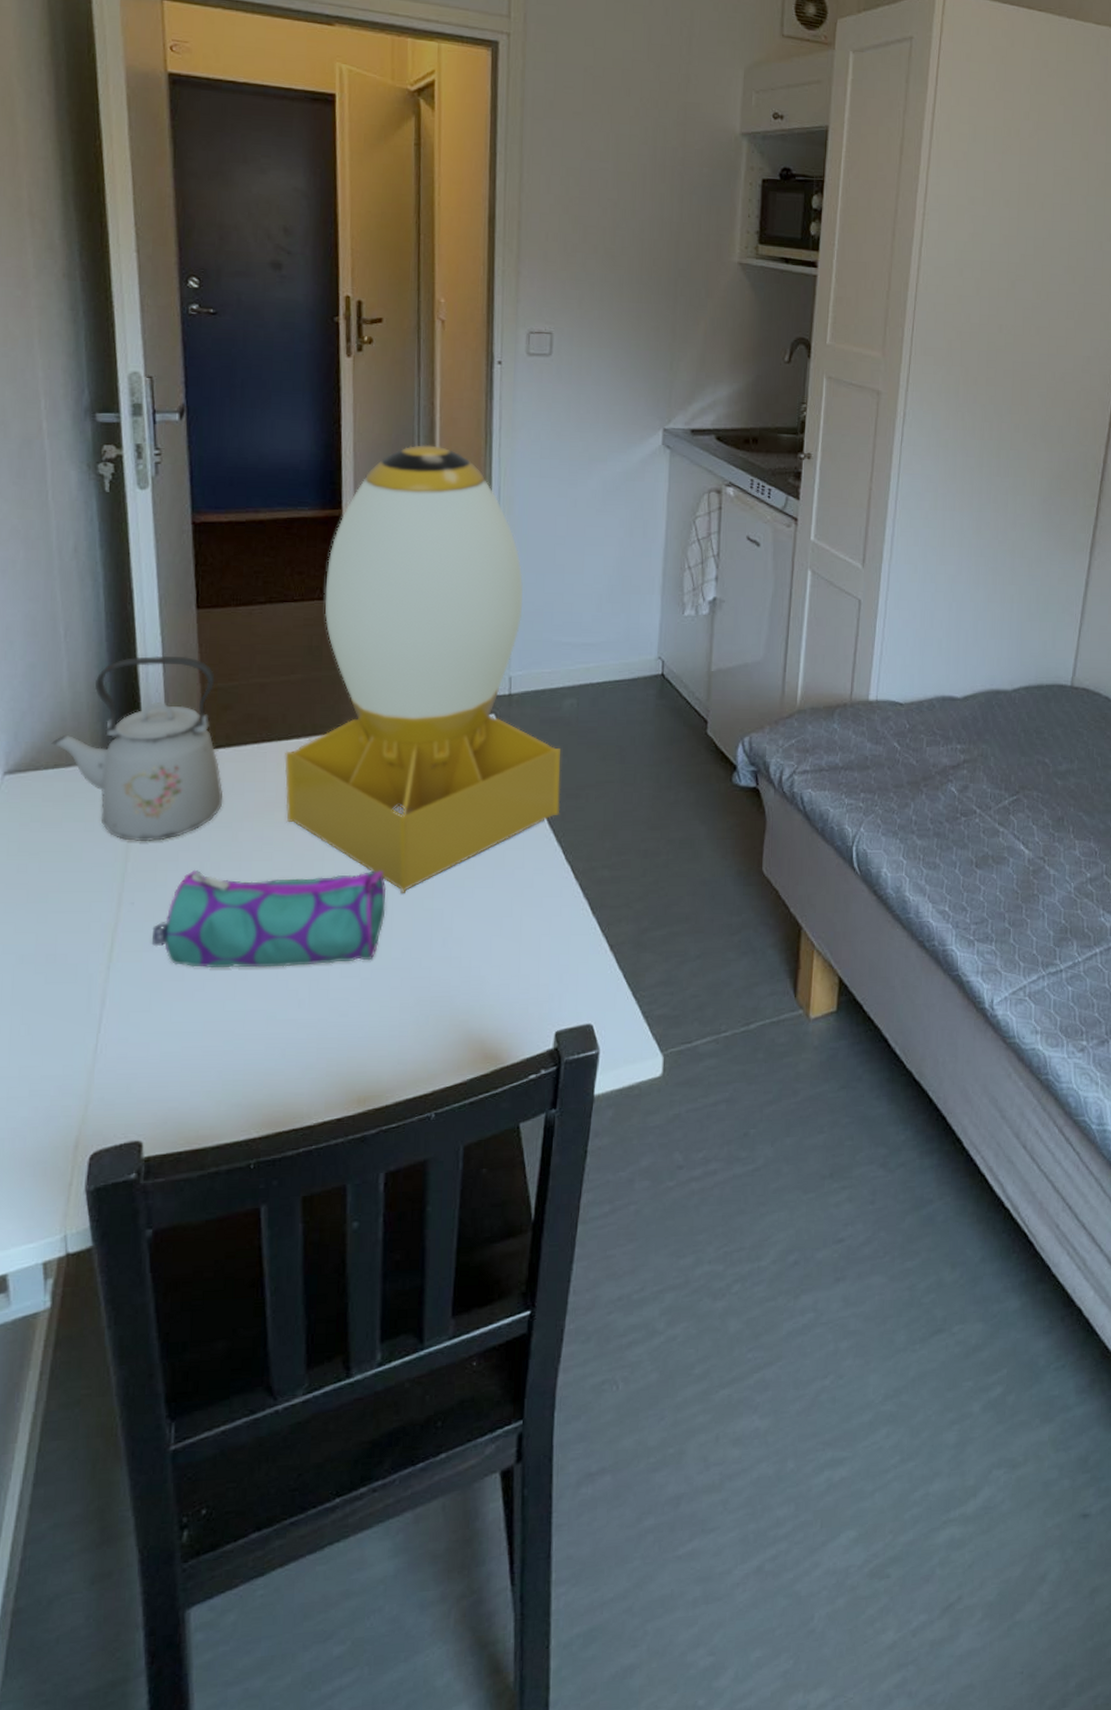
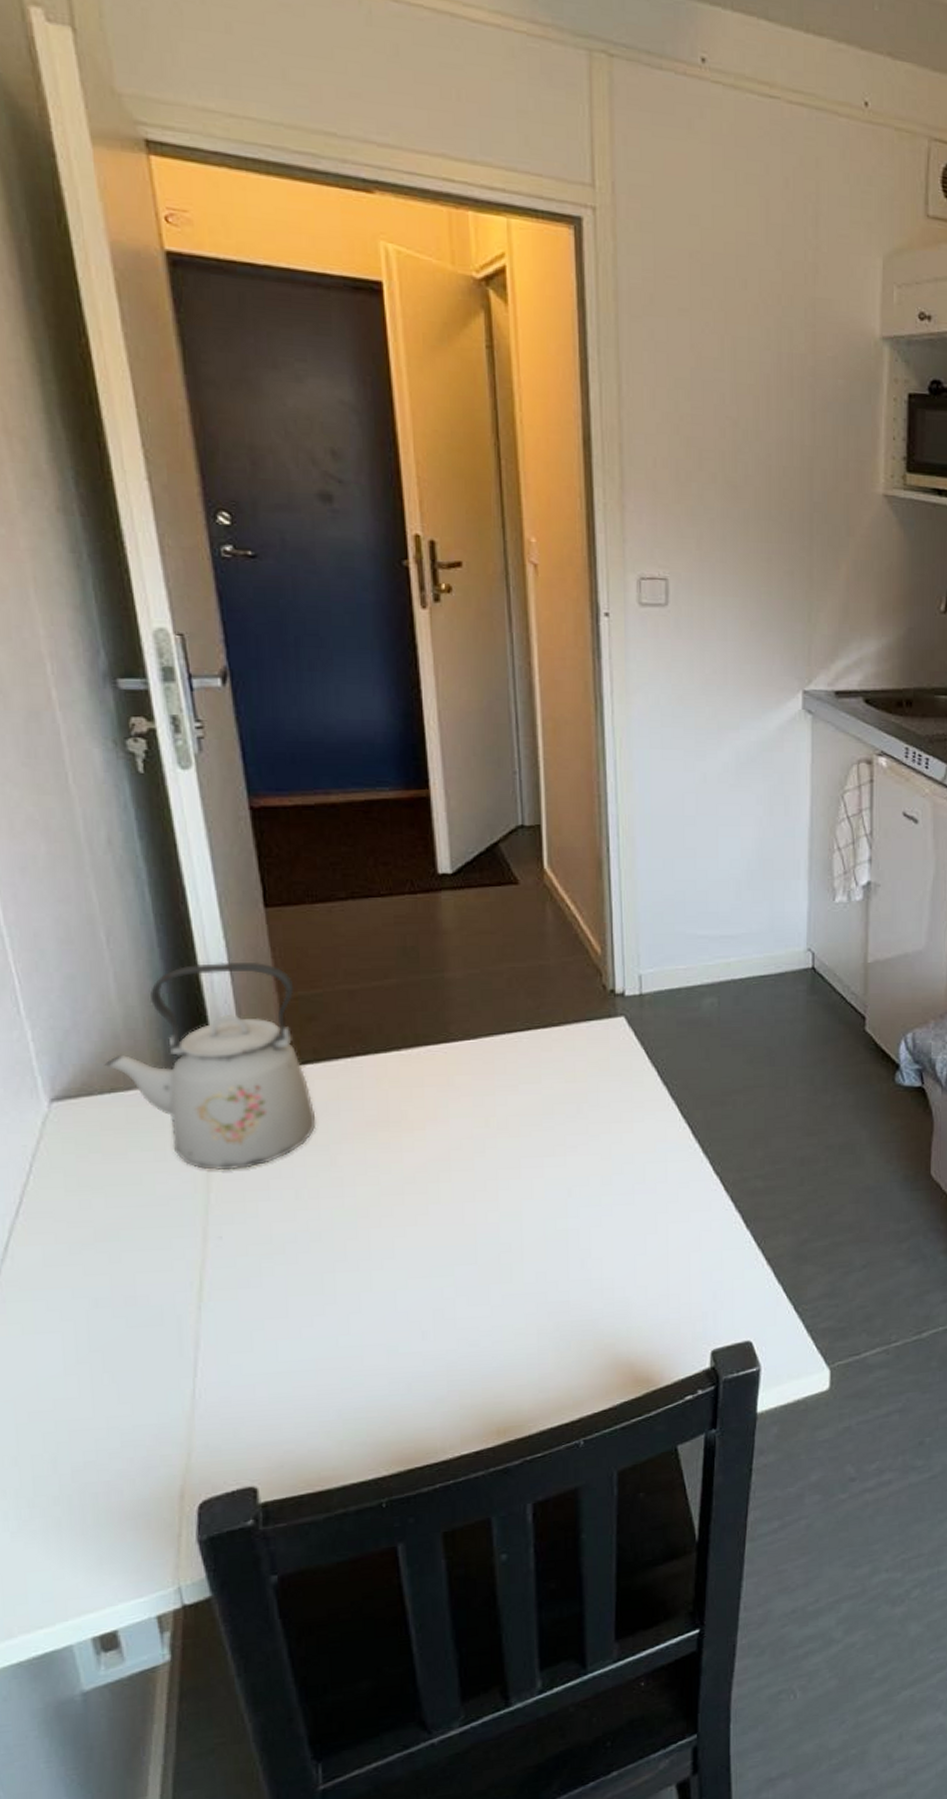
pencil case: present [151,869,387,968] -> none [246,1190,514,1303]
desk lamp: present [285,445,561,893] -> none [384,712,704,1214]

